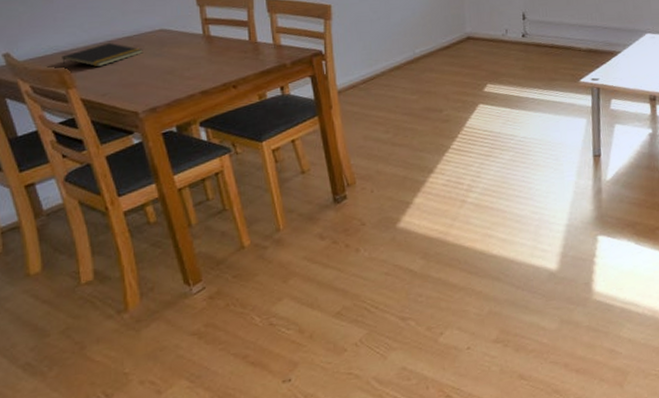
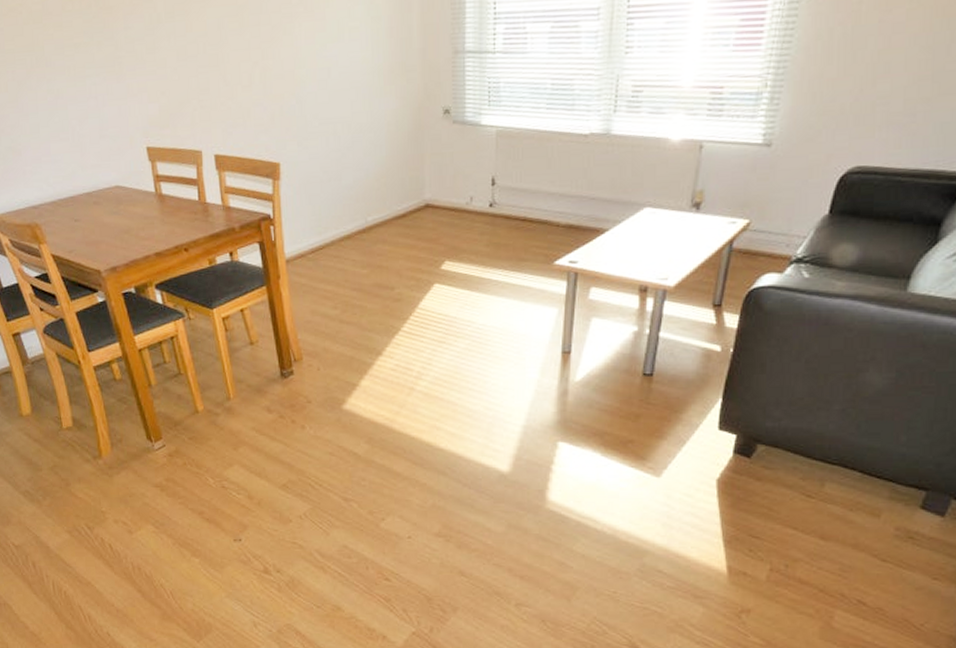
notepad: present [62,43,143,68] -> none [33,199,102,224]

